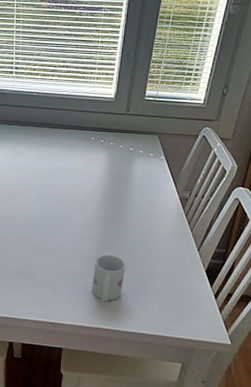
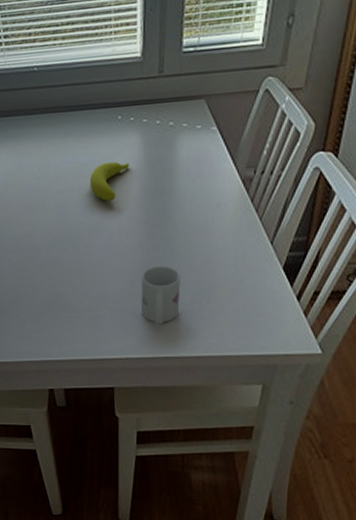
fruit: none [64,169,96,200] -> present [89,161,129,202]

